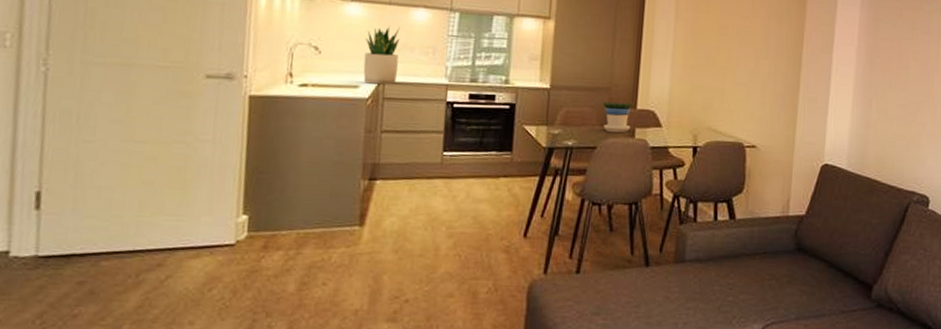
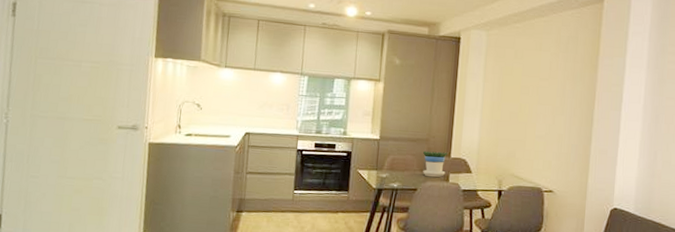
planter: present [363,26,400,85] -> none [233,88,262,135]

